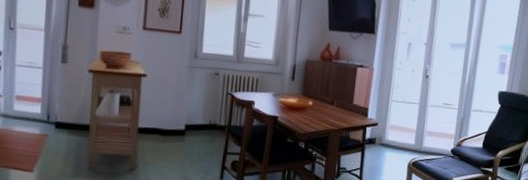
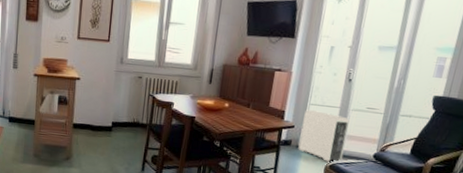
air purifier: none [382,106,428,159] -> present [298,110,350,162]

